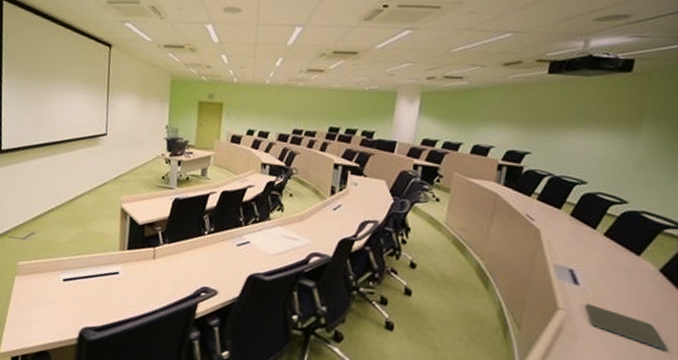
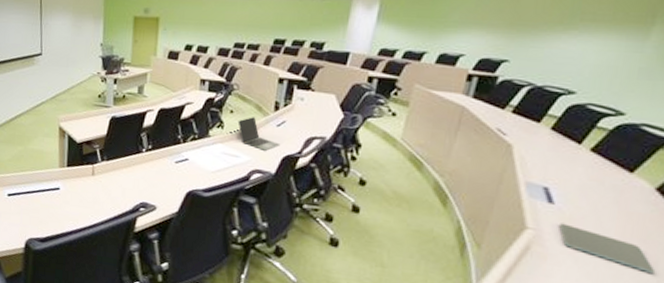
laptop: none [297,200,337,235] -> present [237,117,281,152]

